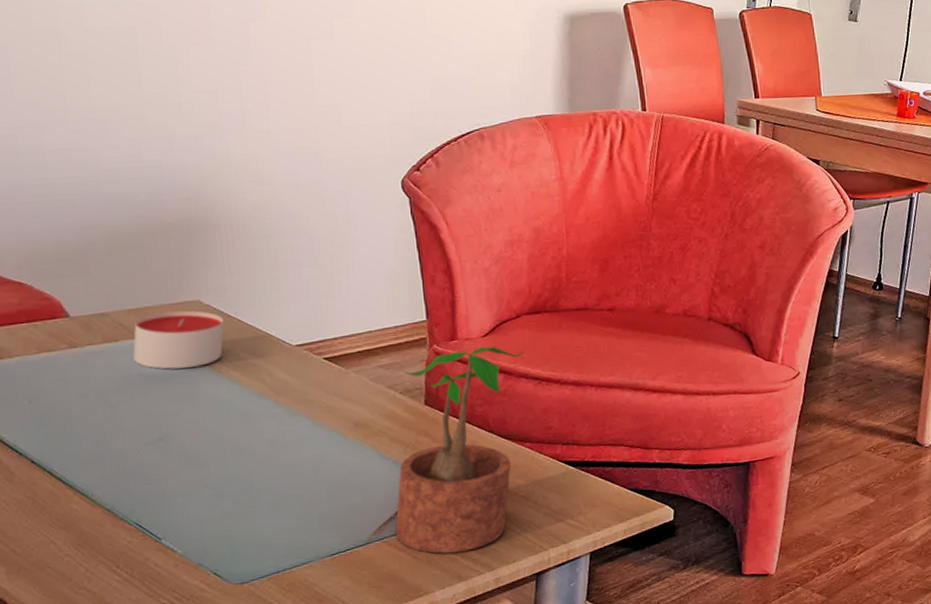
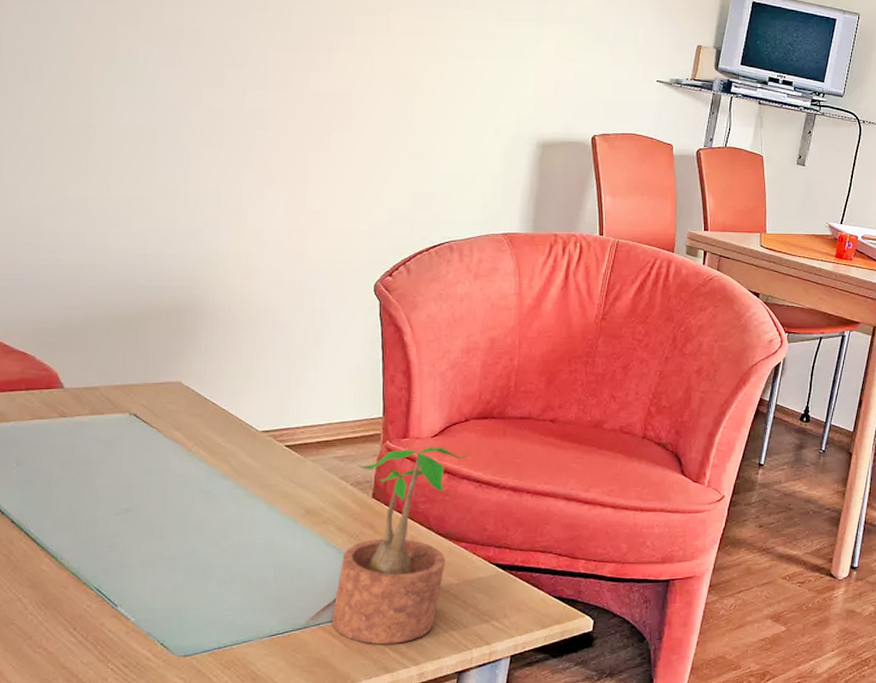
candle: present [133,310,224,370] -> none [115,390,200,445]

